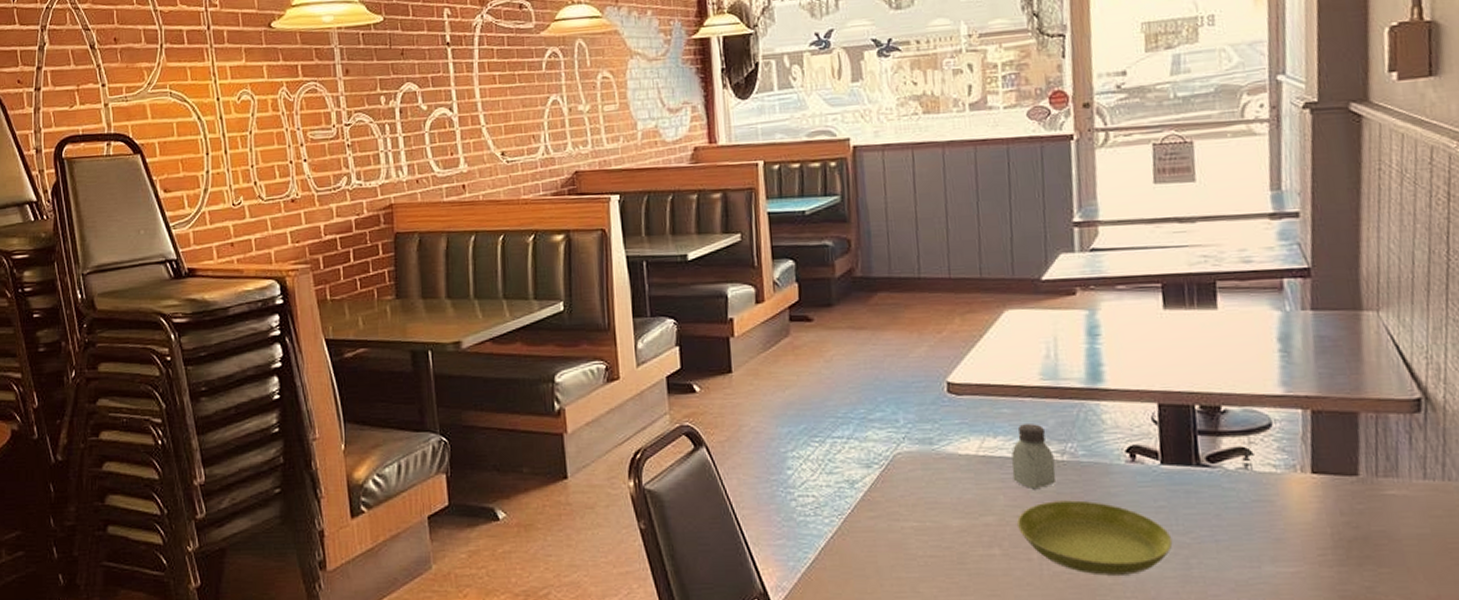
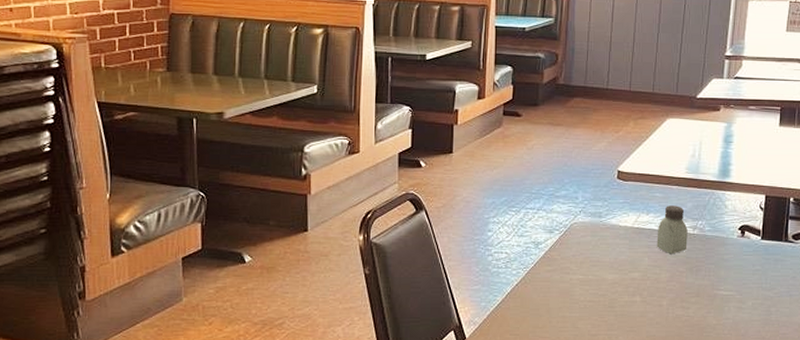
saucer: present [1017,500,1173,576] -> none [656,263,761,318]

